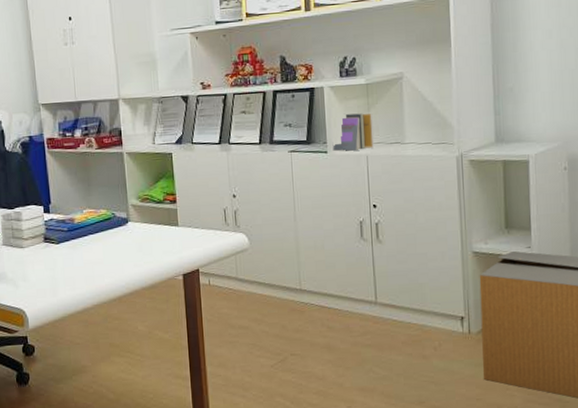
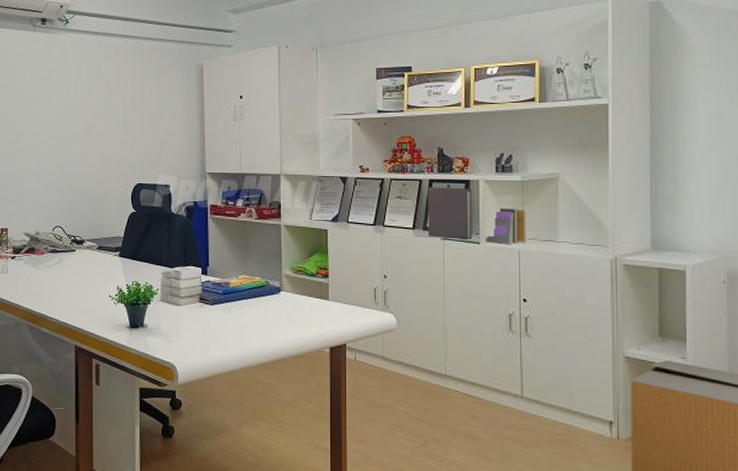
binder: none [272,96,320,151] -> present [428,187,472,240]

